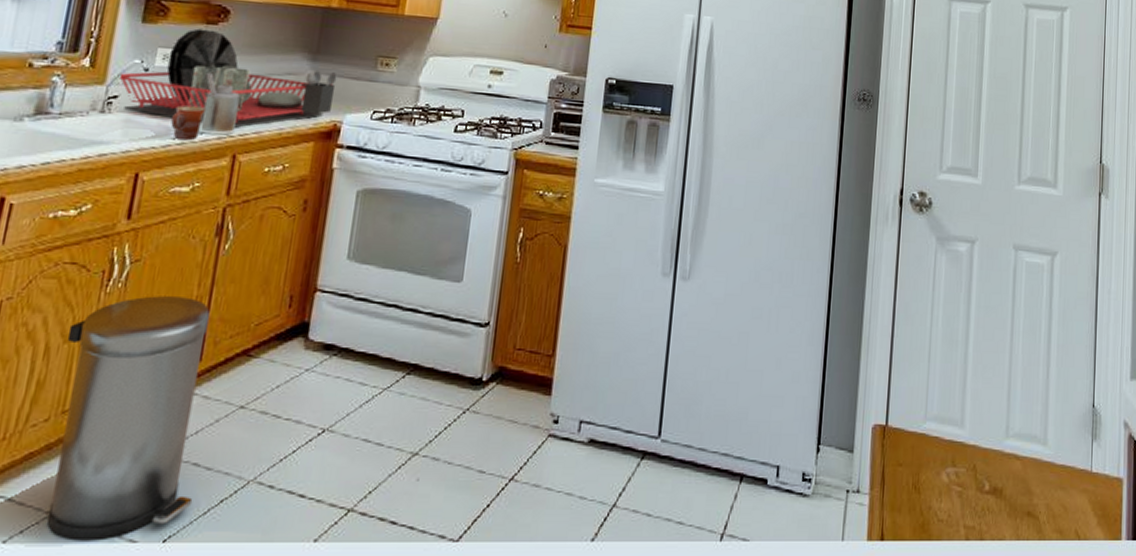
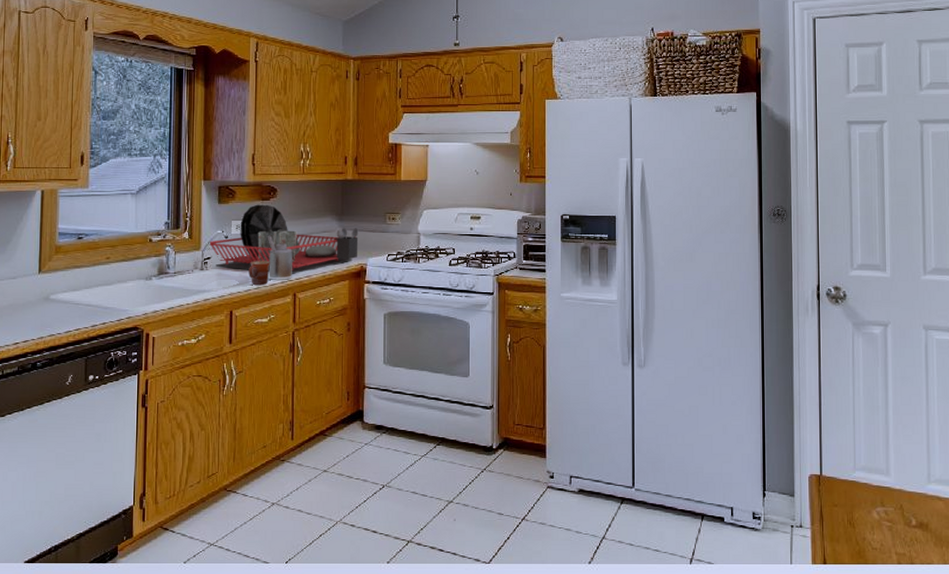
pedal bin: present [46,296,210,541] -> none [203,396,301,562]

